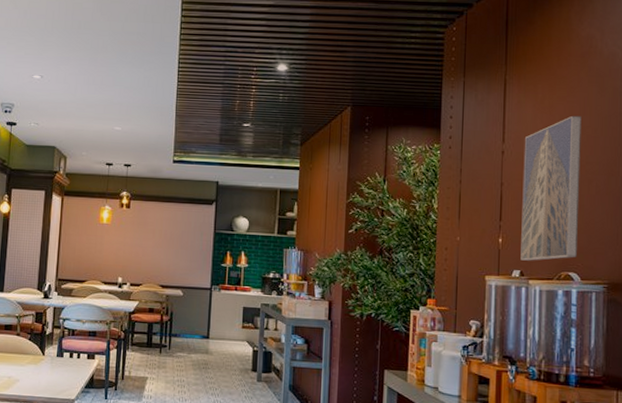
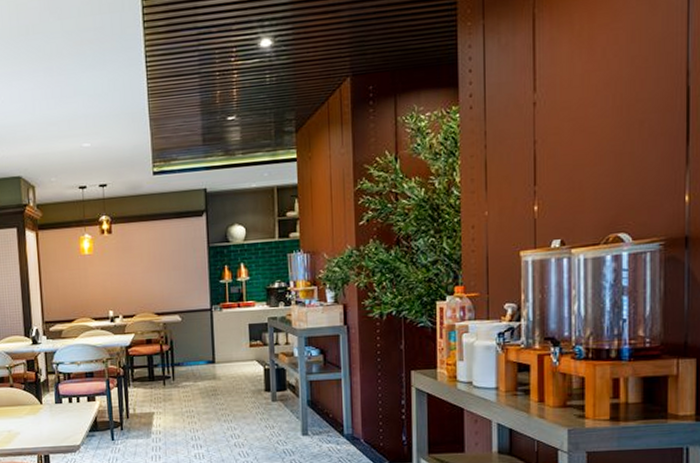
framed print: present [520,115,582,261] -> none [560,44,629,228]

